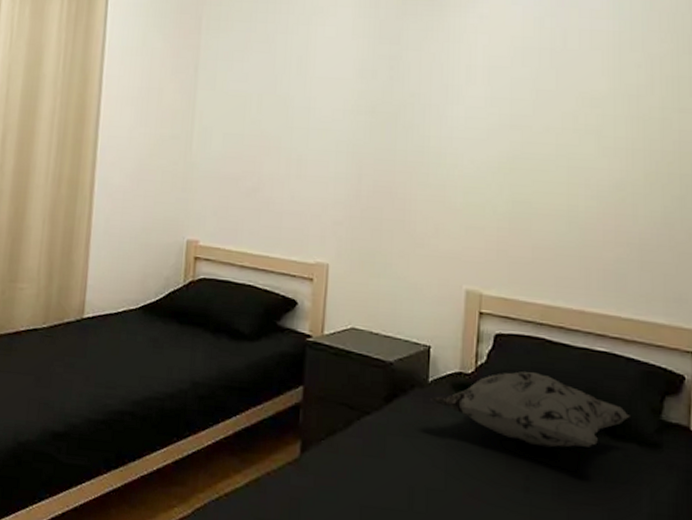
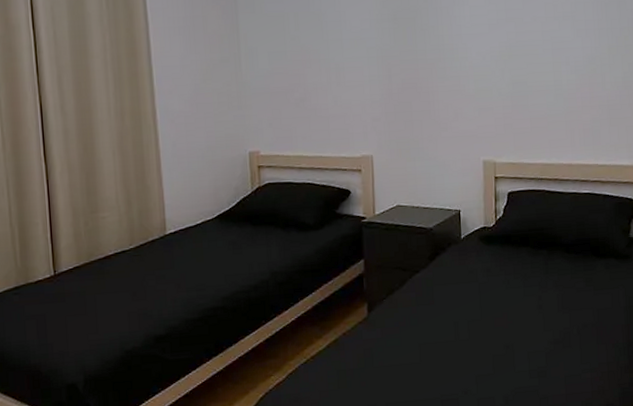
decorative pillow: present [430,371,630,448] -> none [464,217,608,273]

